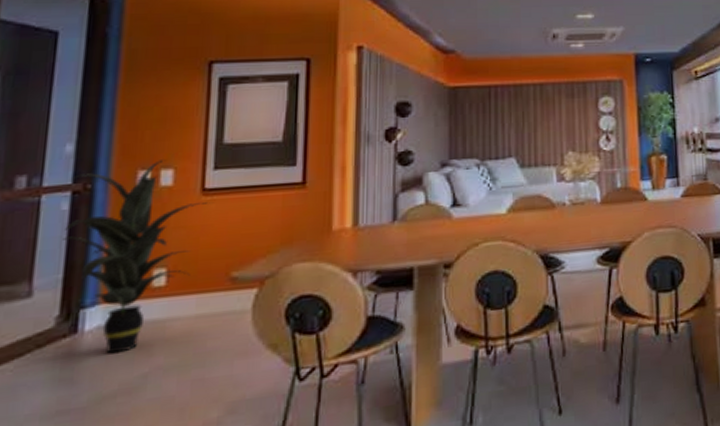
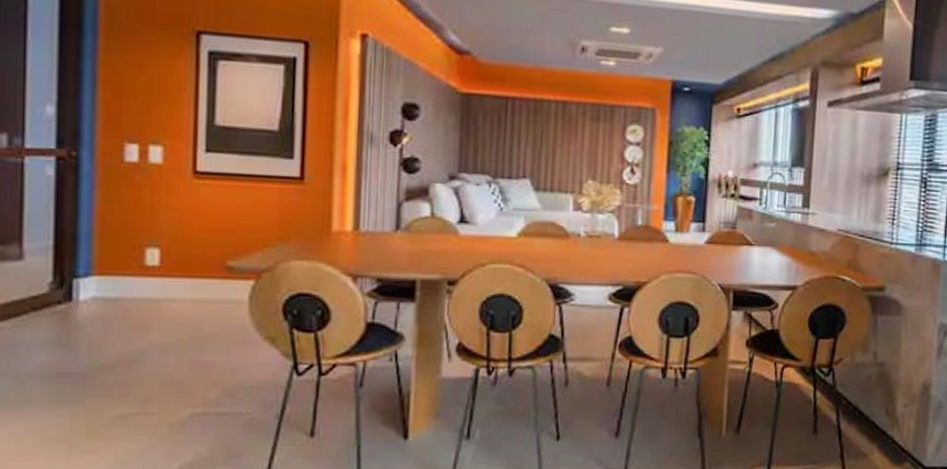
indoor plant: present [62,160,211,354] -> none [50,135,203,326]

